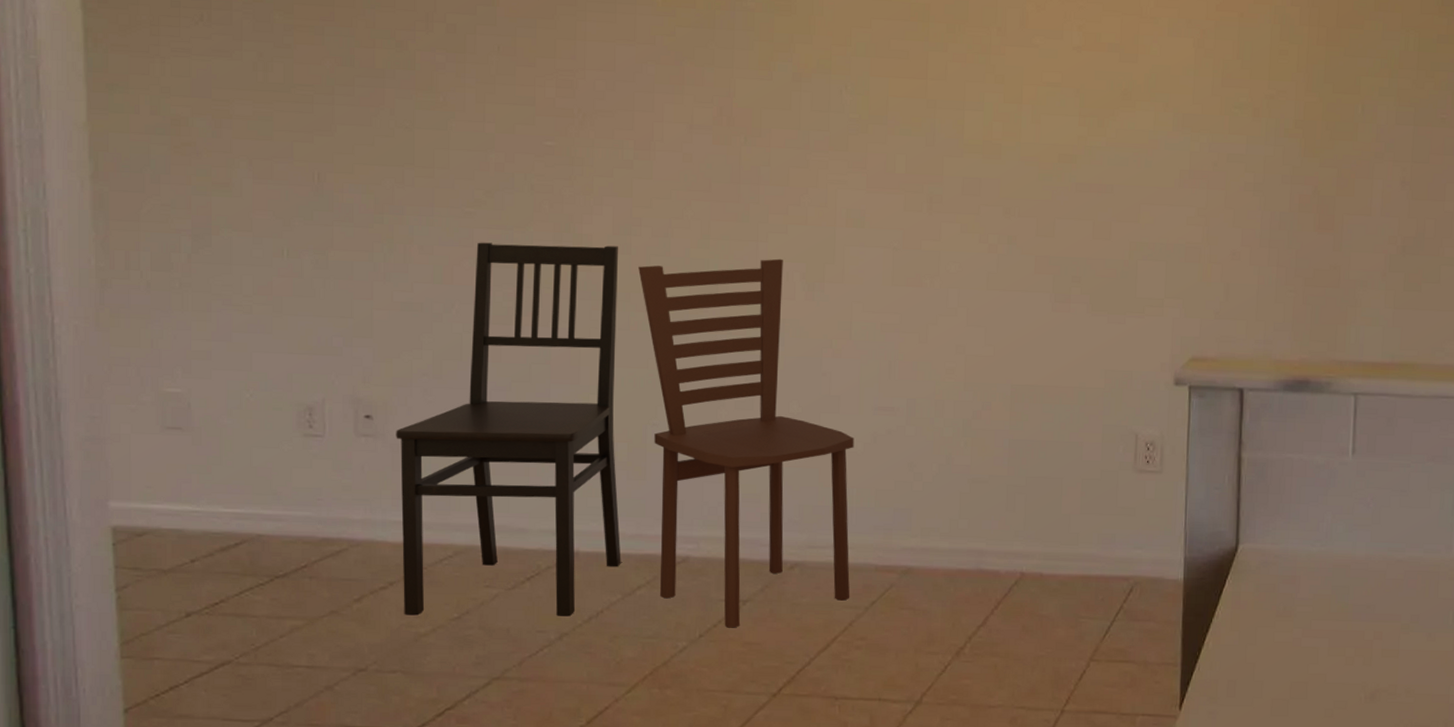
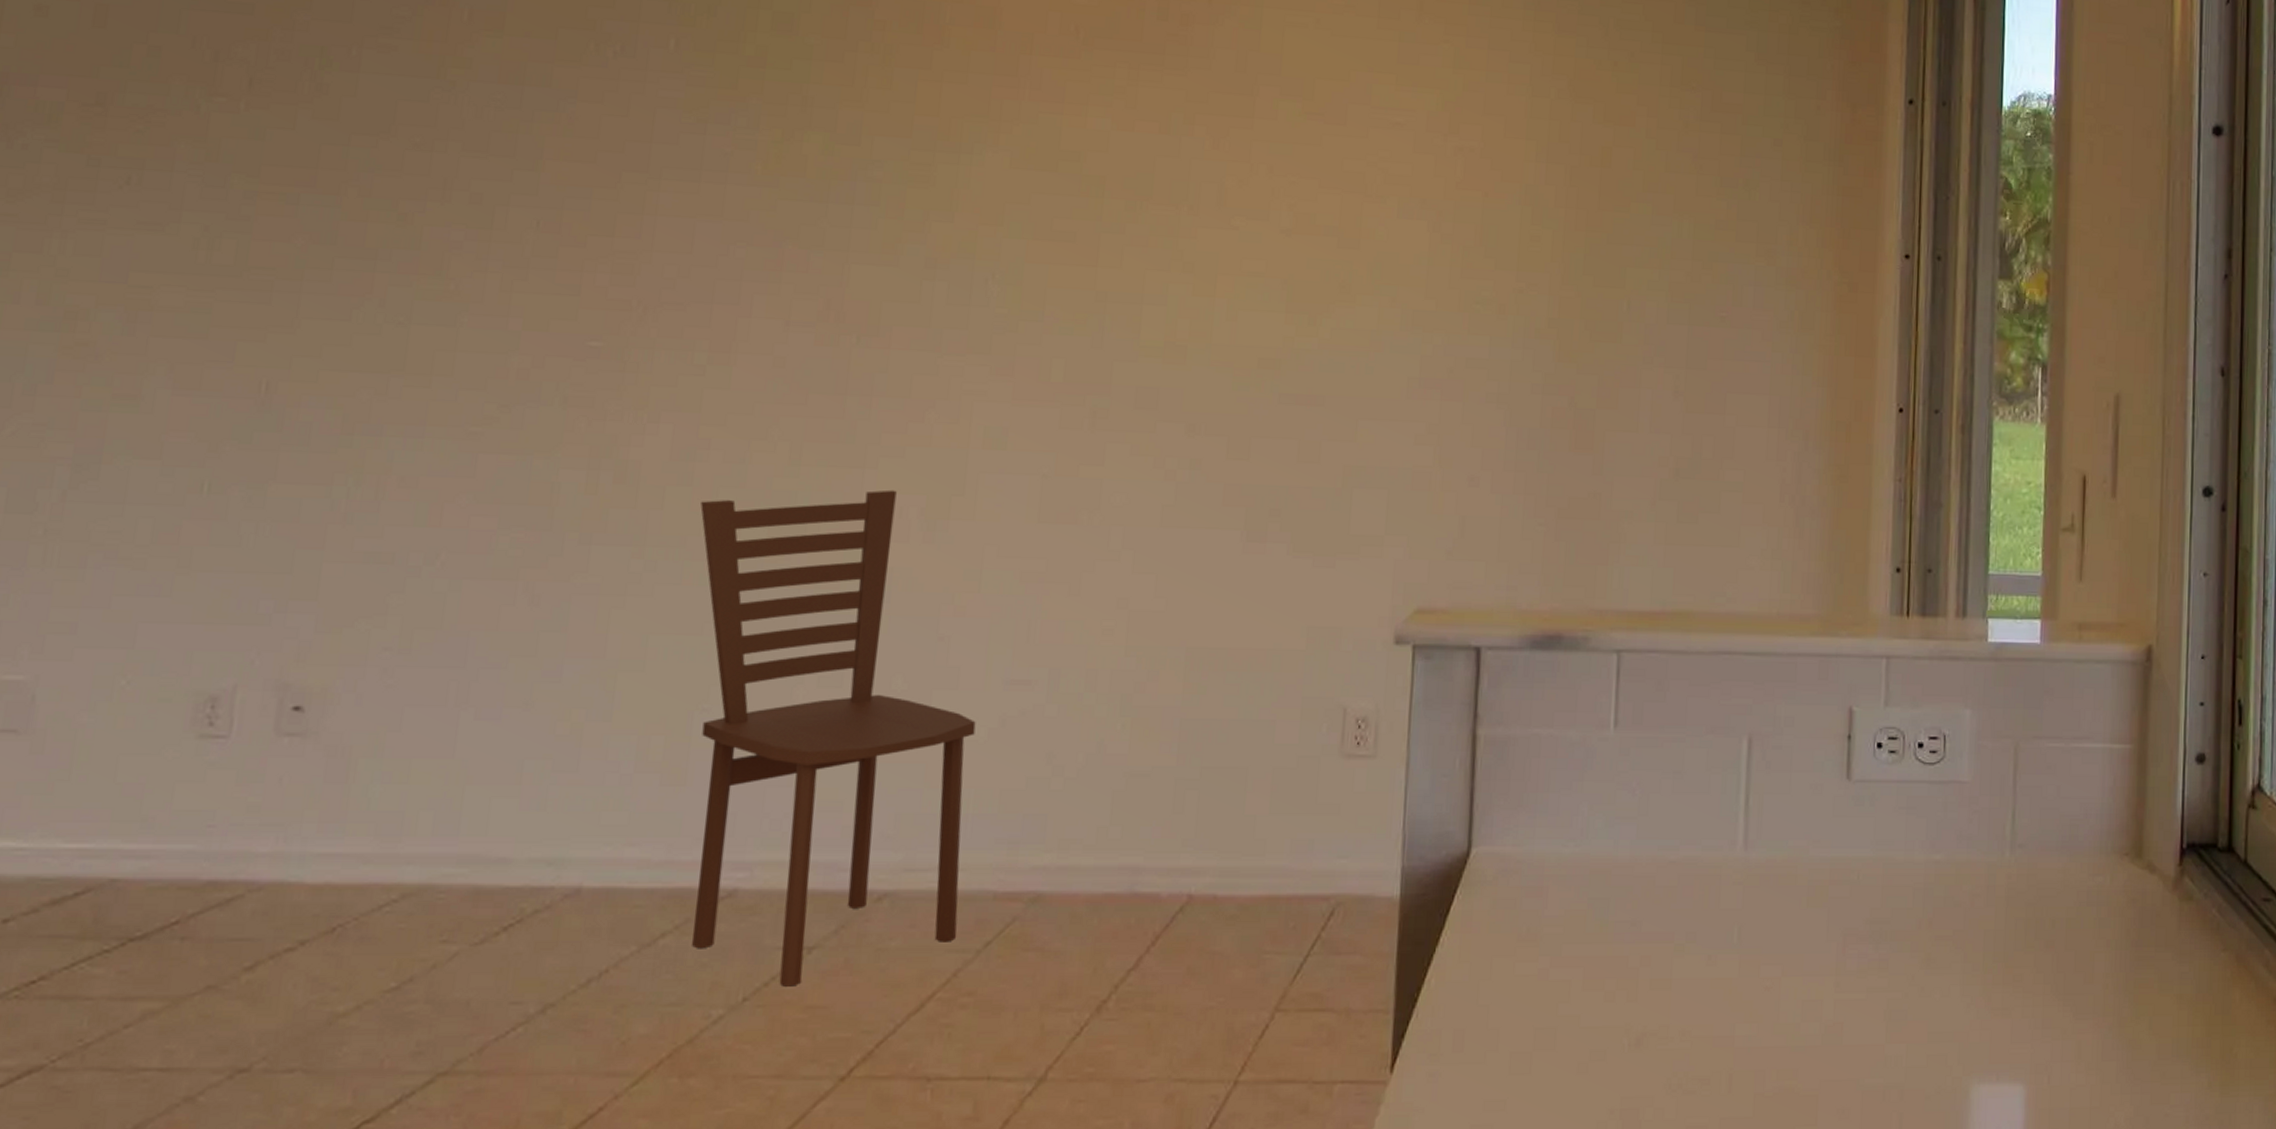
dining chair: present [396,242,621,617] -> none [316,471,677,988]

